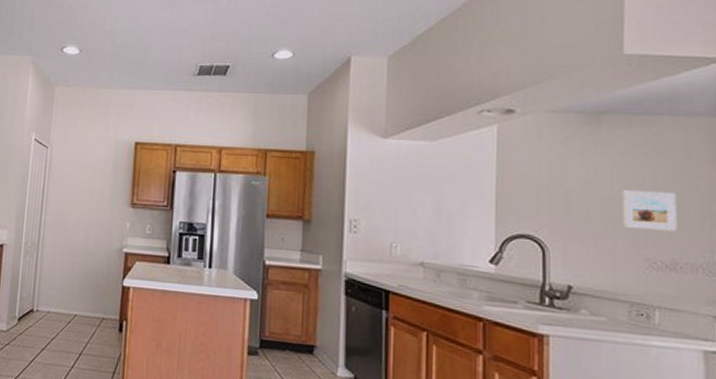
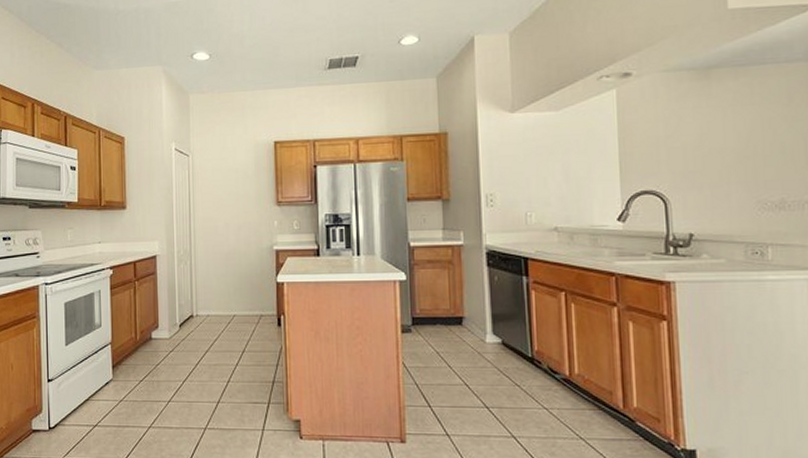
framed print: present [623,190,677,232] -> none [734,137,784,175]

